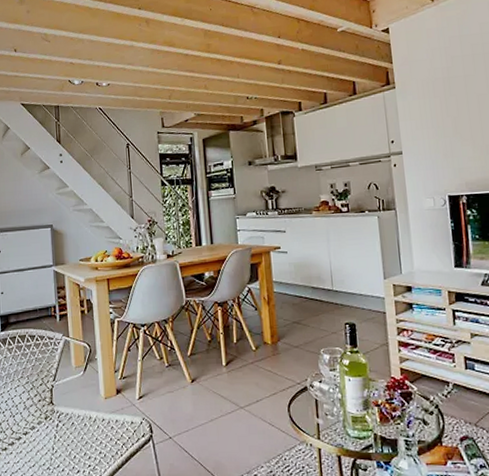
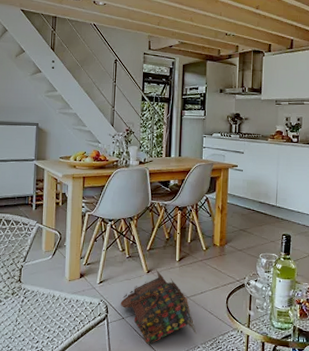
bag: none [165,377,256,468] -> present [120,269,196,345]

